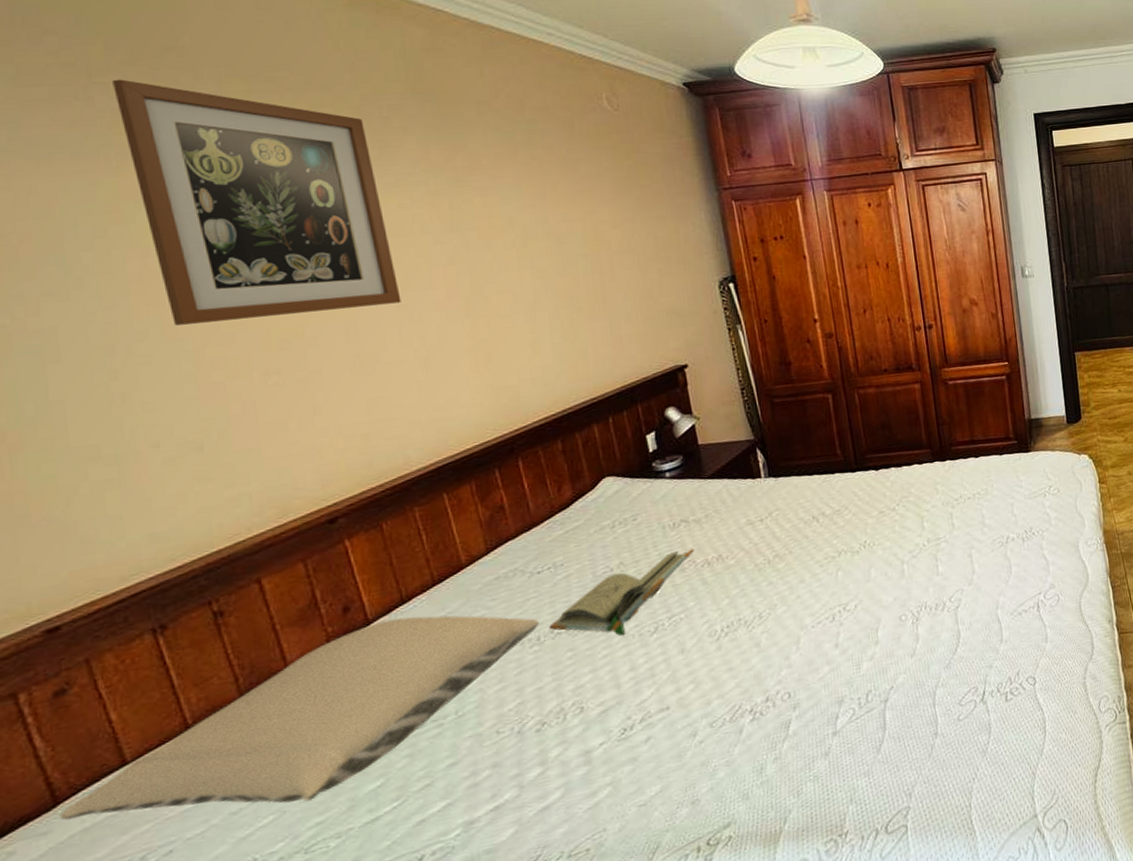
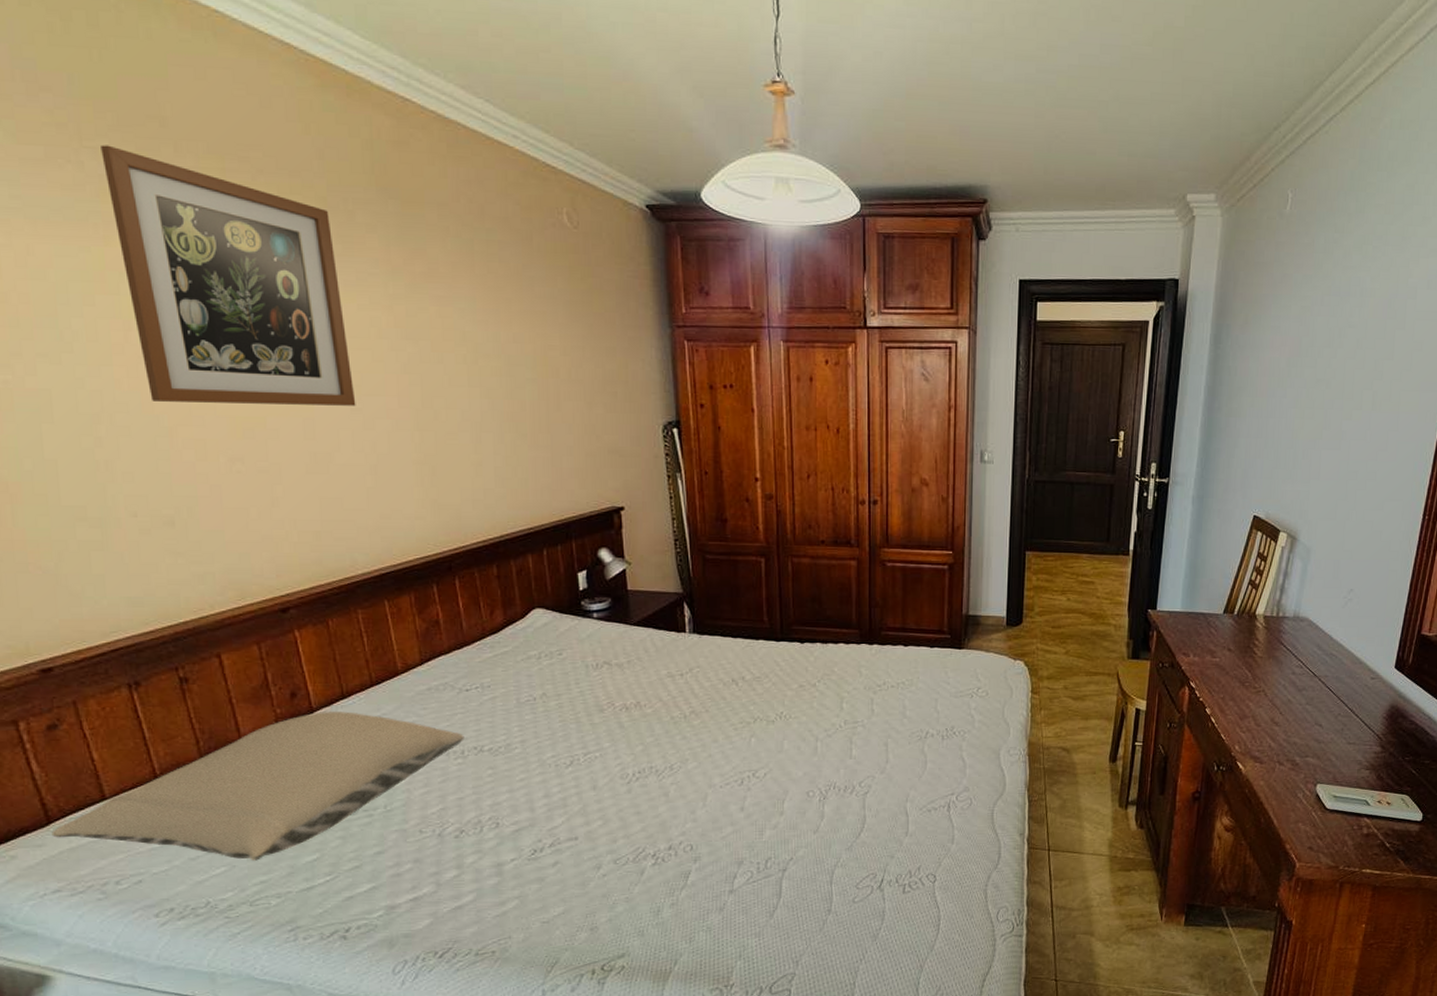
book: present [549,549,695,635] -> none [473,691,614,762]

